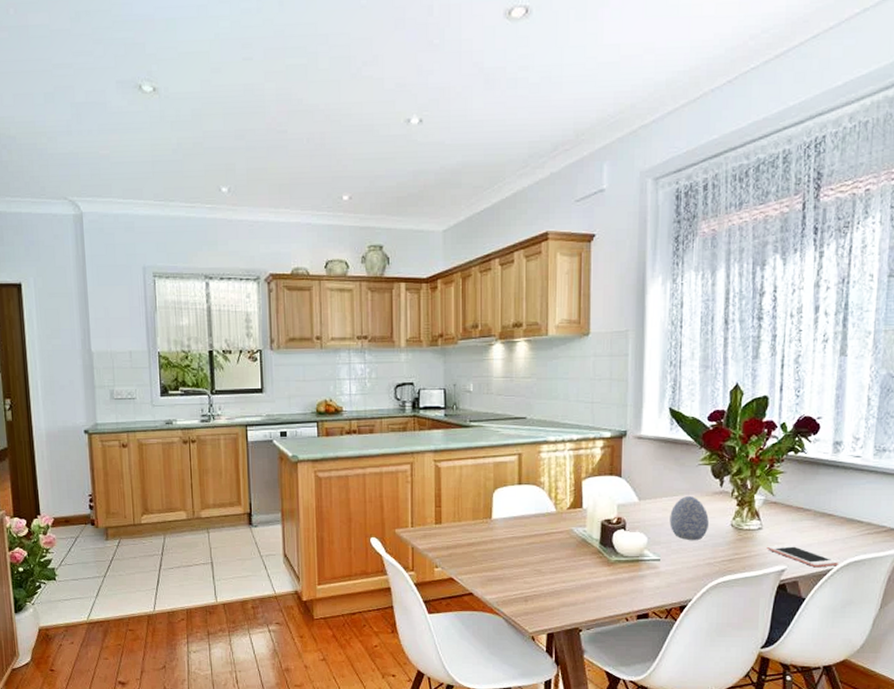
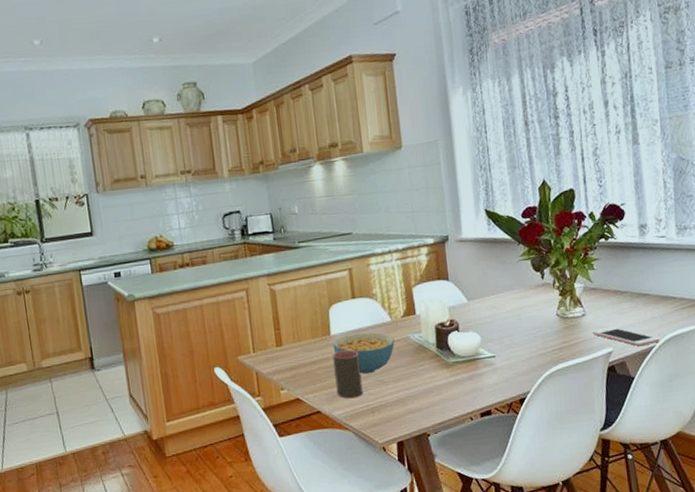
cup: none [491,535,519,584] -> present [332,349,363,399]
cereal bowl: none [493,520,557,562] -> present [333,332,395,374]
decorative egg: present [669,496,709,540] -> none [498,291,536,334]

